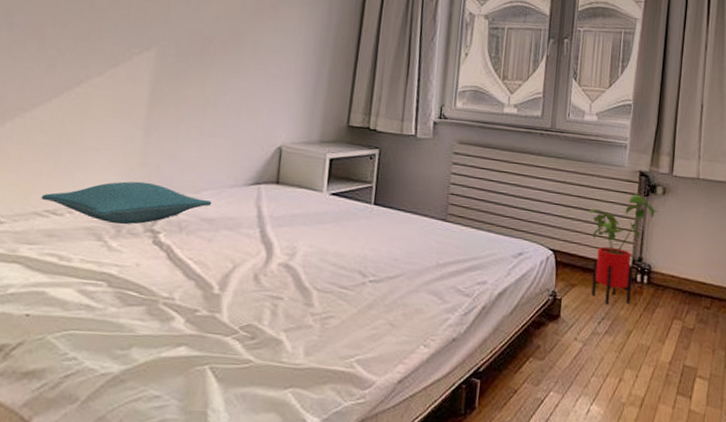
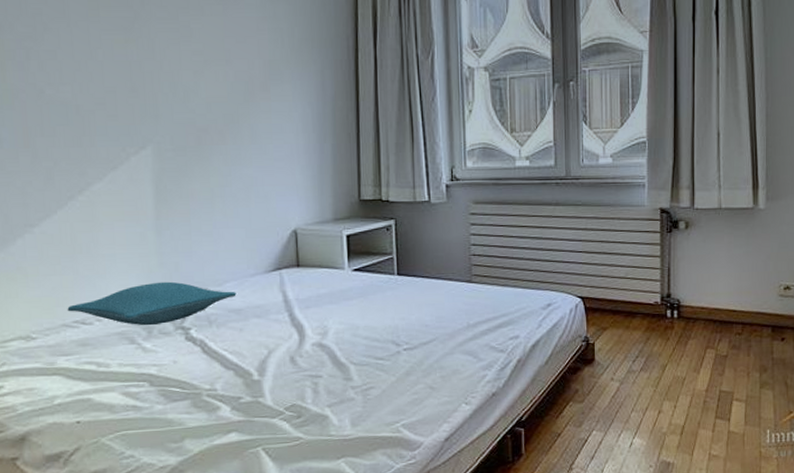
house plant: present [589,194,659,305] -> none [613,232,683,343]

